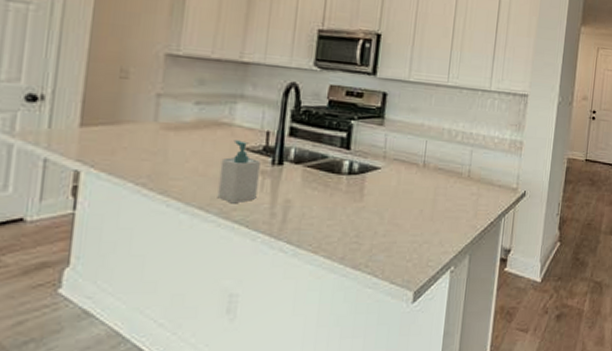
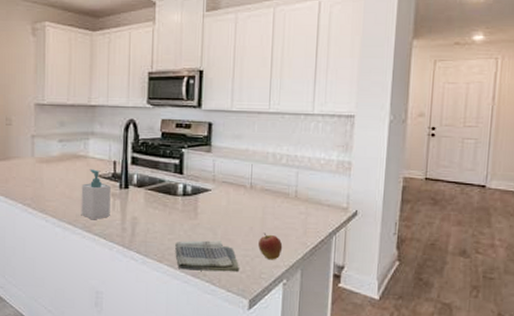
dish towel: none [334,225,406,261] -> present [175,240,239,273]
fruit: none [427,216,453,246] -> present [258,233,283,260]

